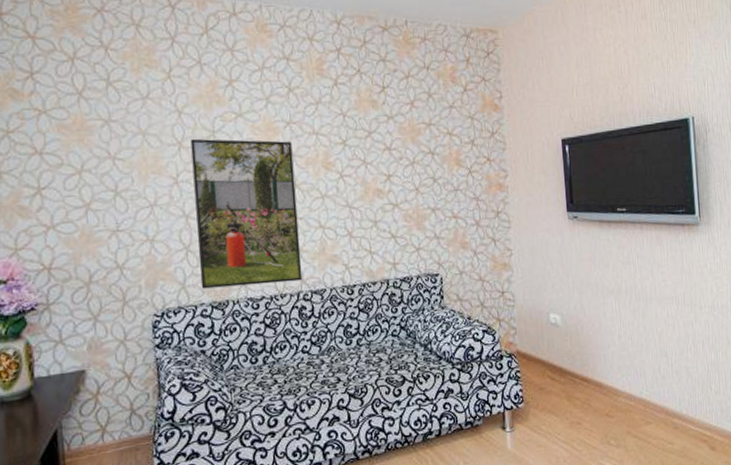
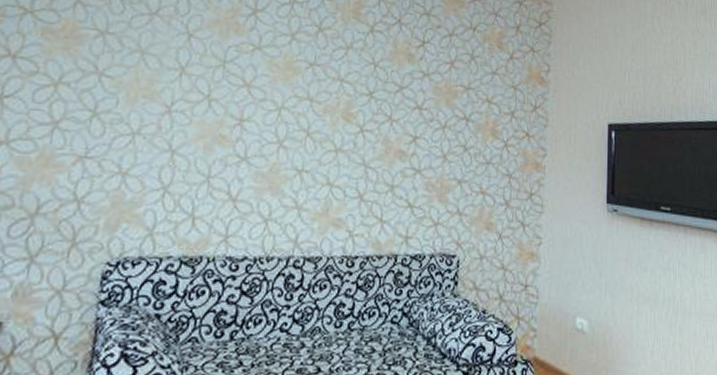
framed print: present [190,138,303,289] -> none [172,65,312,244]

